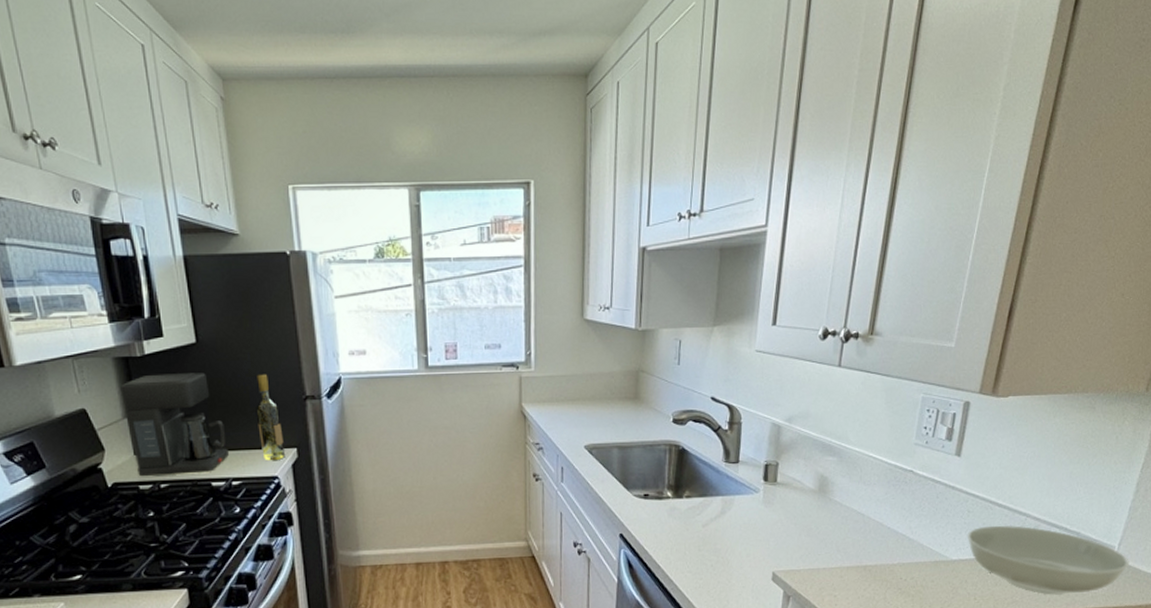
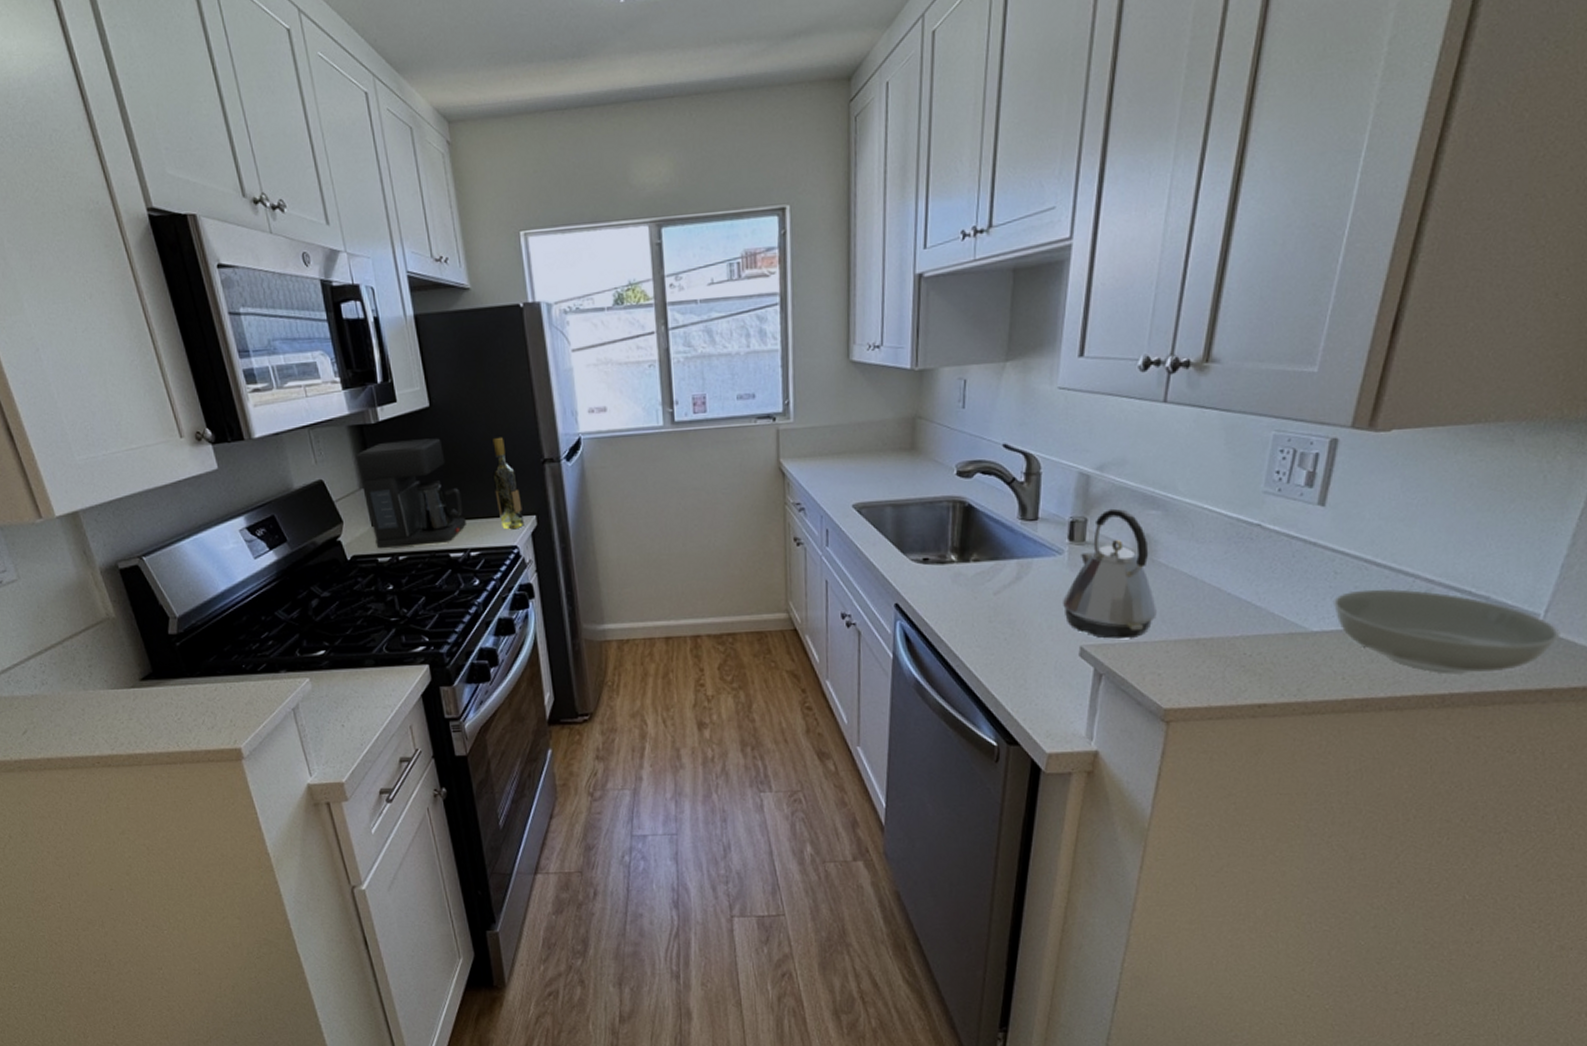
kettle: none [759,454,833,566] -> present [1063,508,1157,640]

